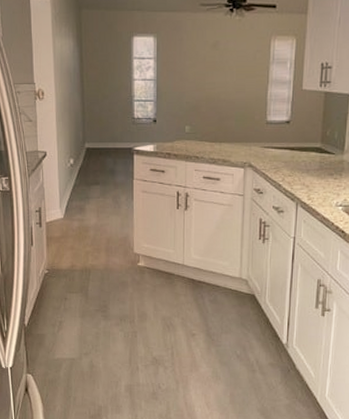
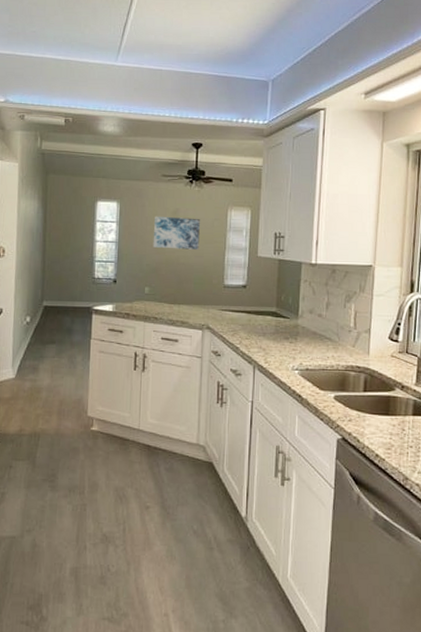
wall art: none [192,50,241,85] -> present [153,216,200,250]

